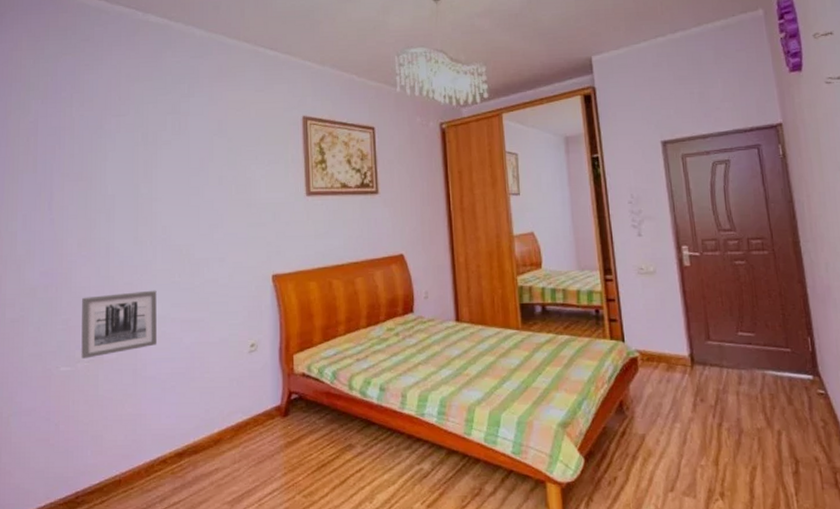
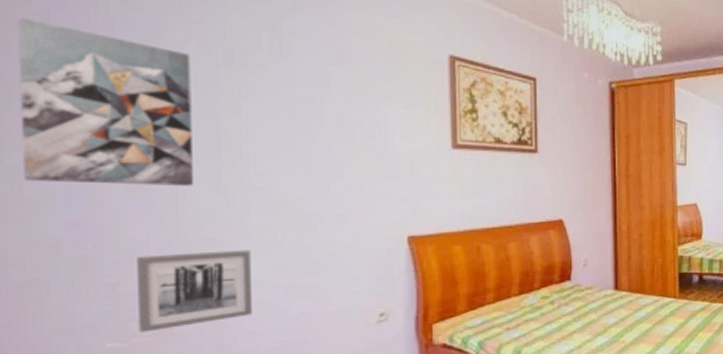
wall art: none [17,126,121,243] -> present [17,17,195,186]

